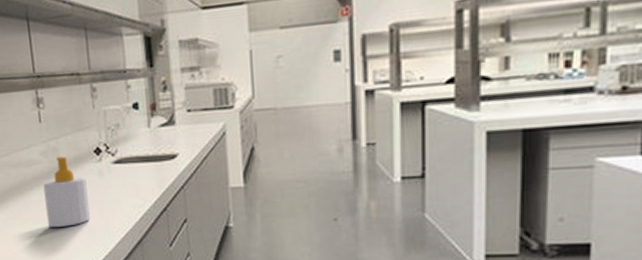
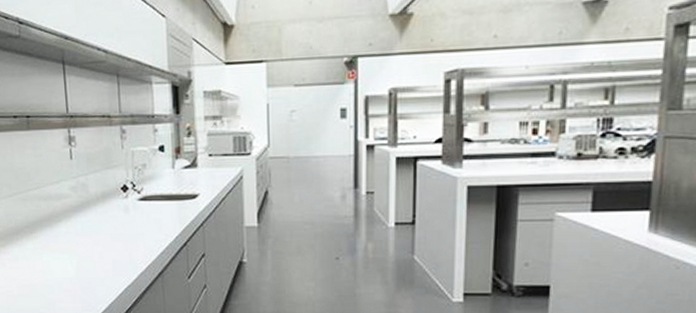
soap bottle: present [43,156,90,227] -> none [71,192,115,258]

